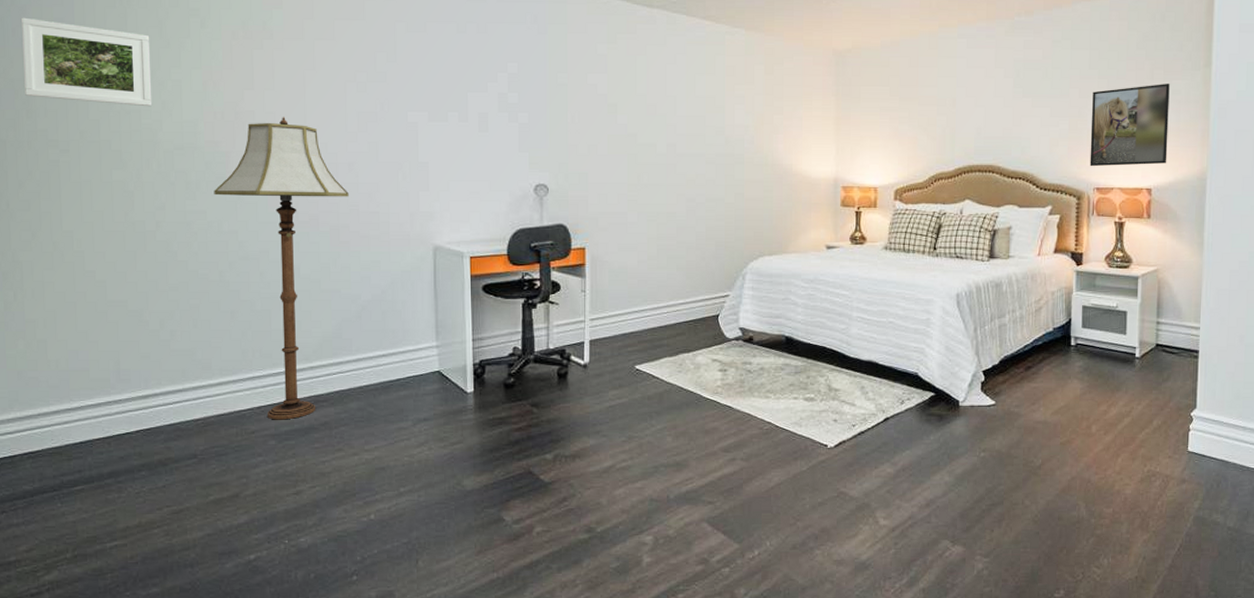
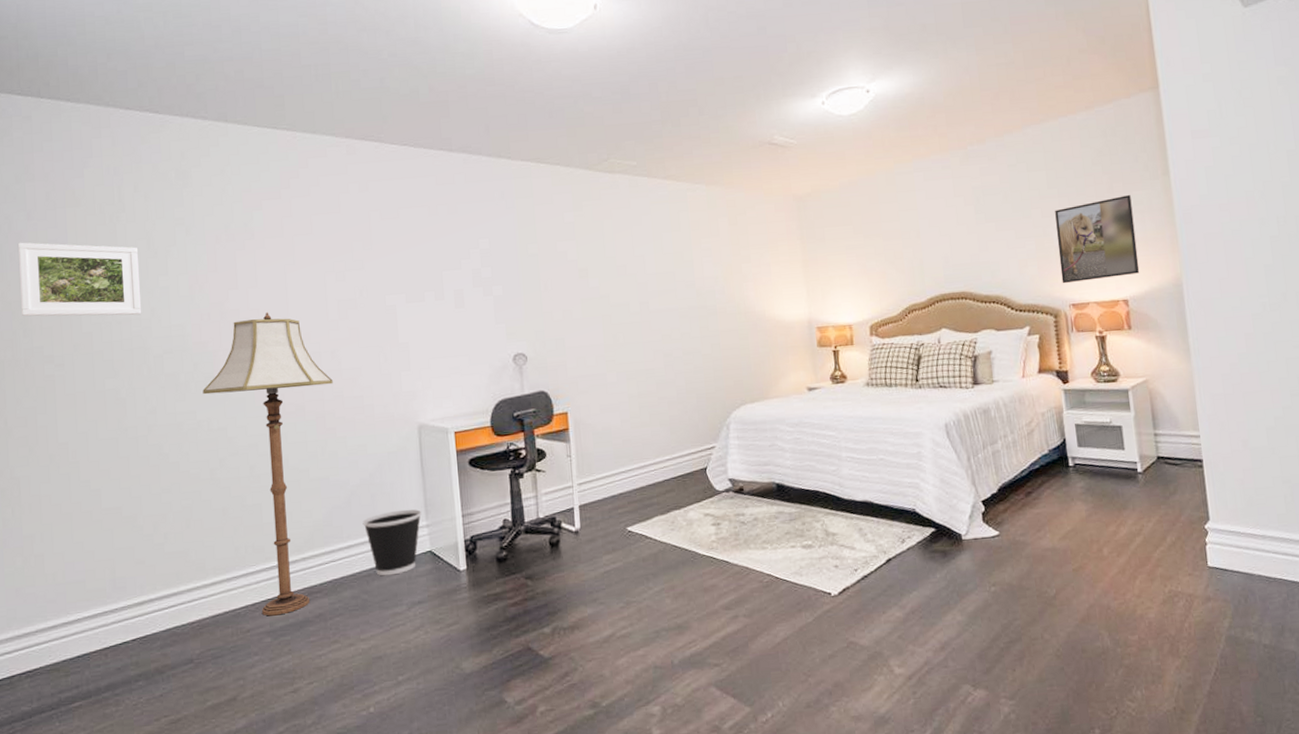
wastebasket: none [372,328,432,391] -> present [362,509,421,576]

